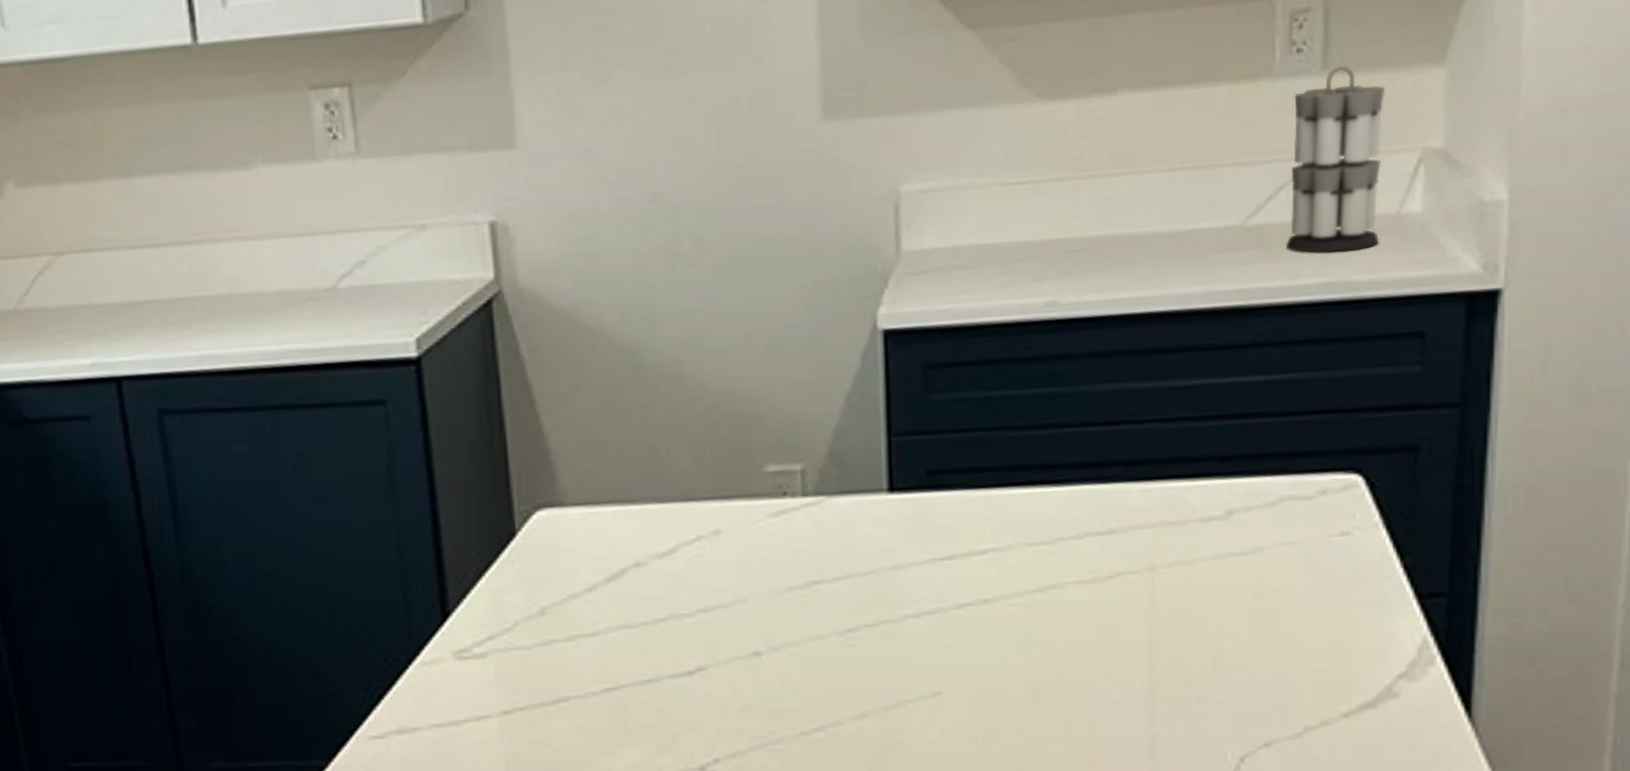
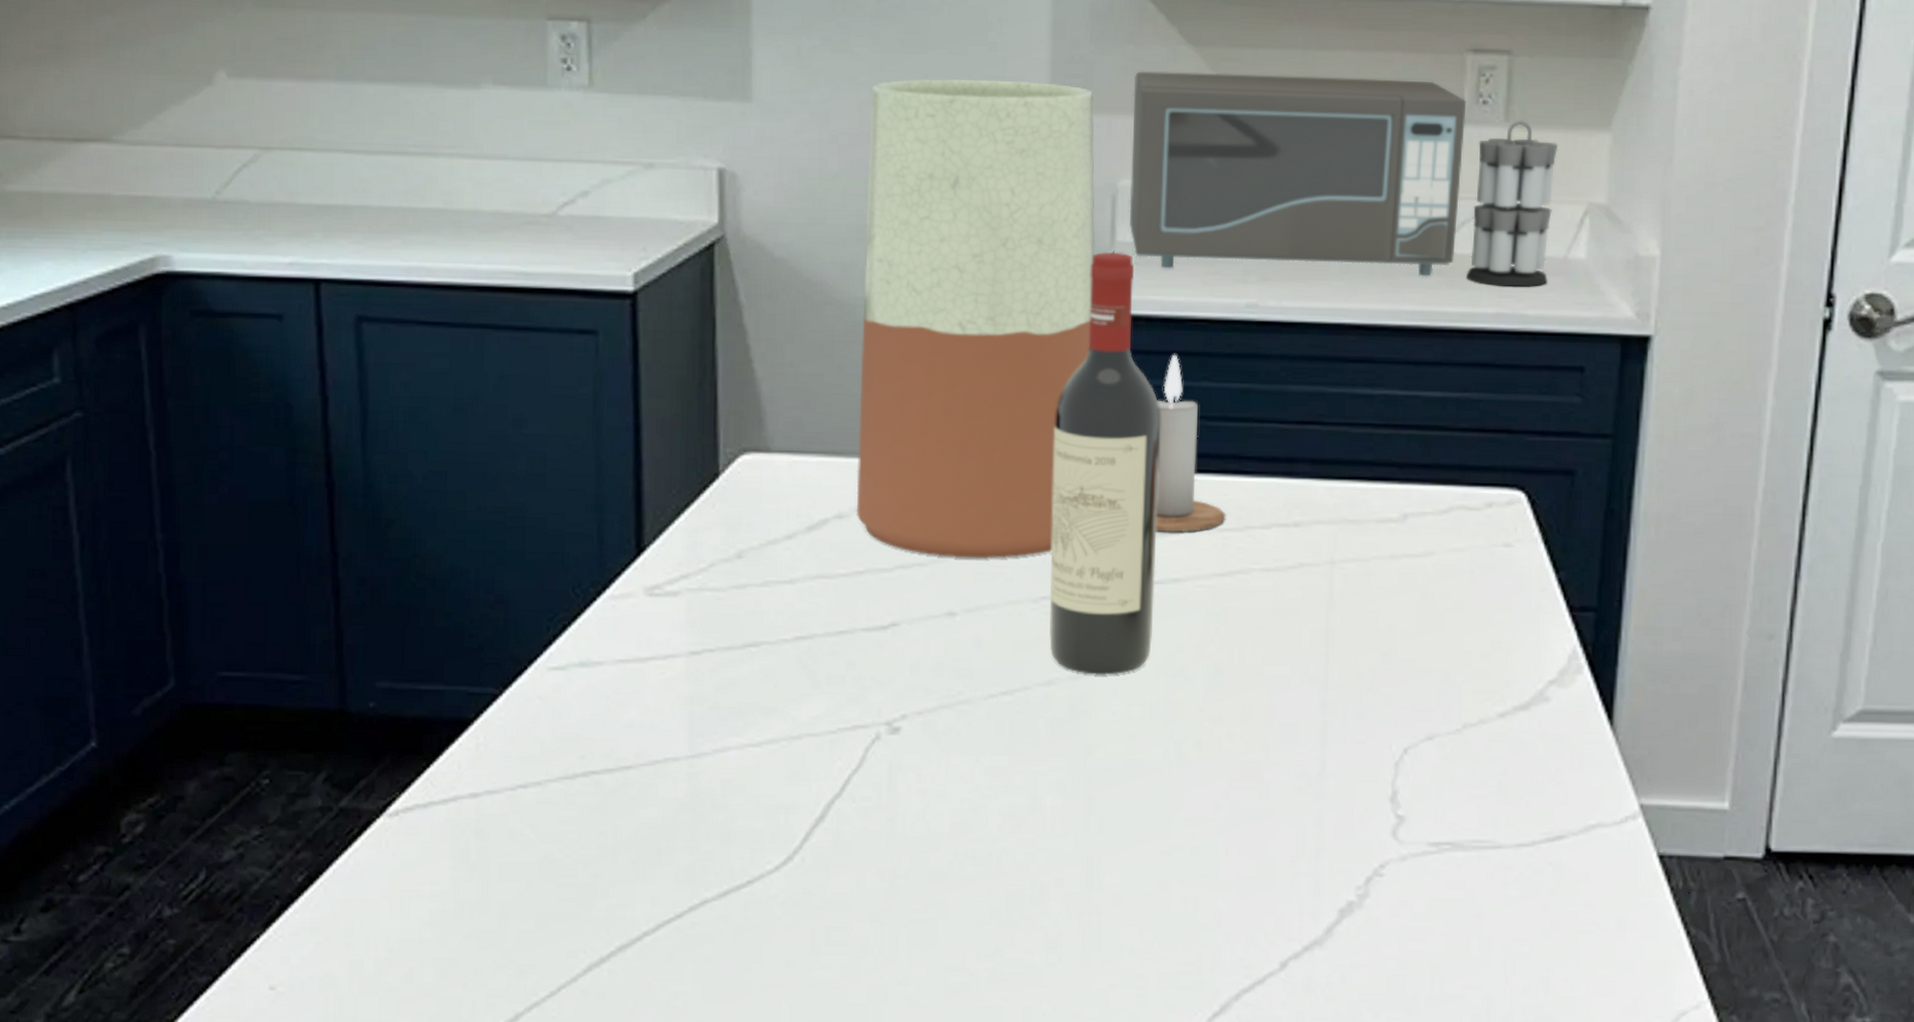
vase: none [635,89,882,597] -> present [856,78,1095,559]
wine bottle: none [849,262,965,705] -> present [1049,251,1160,675]
microwave: none [910,35,1279,275] -> present [1129,71,1467,277]
candle: none [955,364,1036,552] -> present [1156,354,1226,532]

